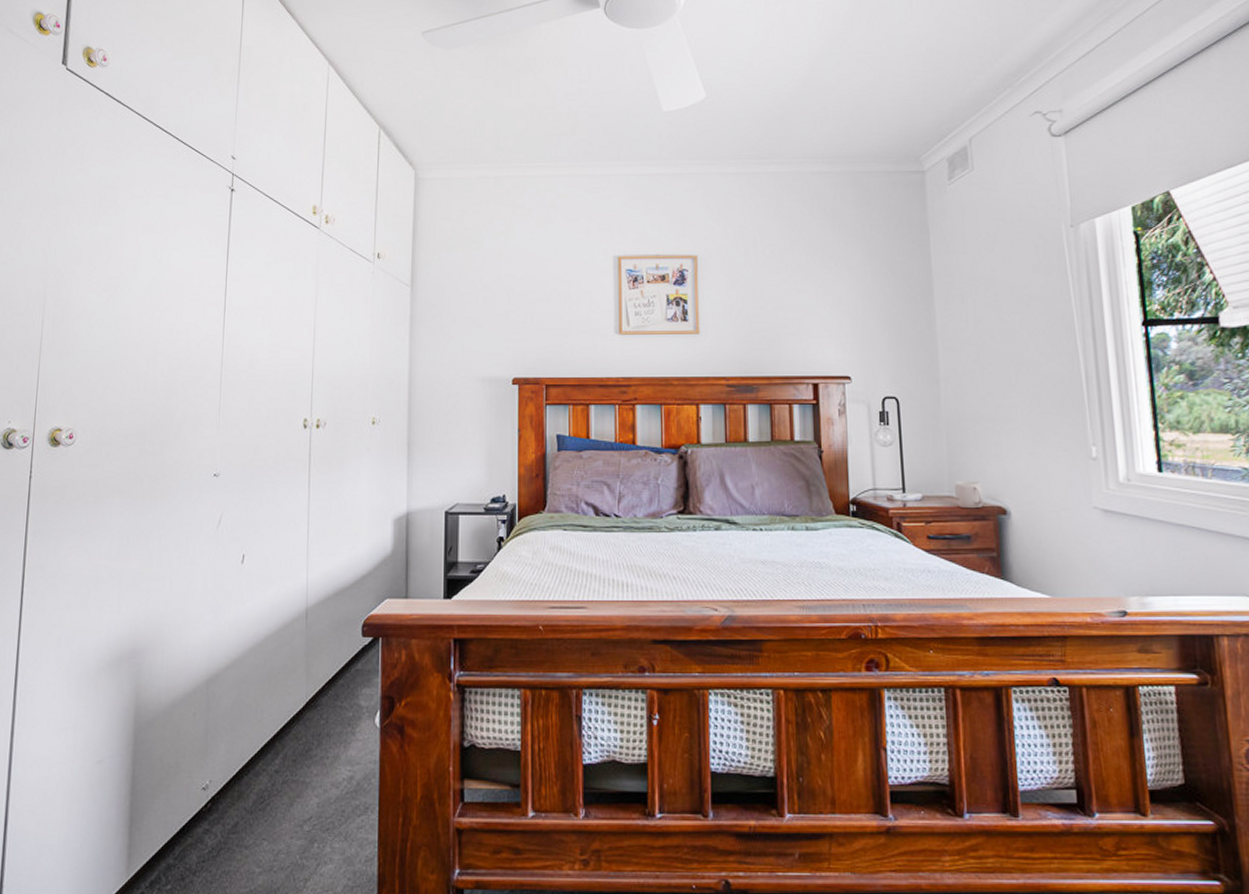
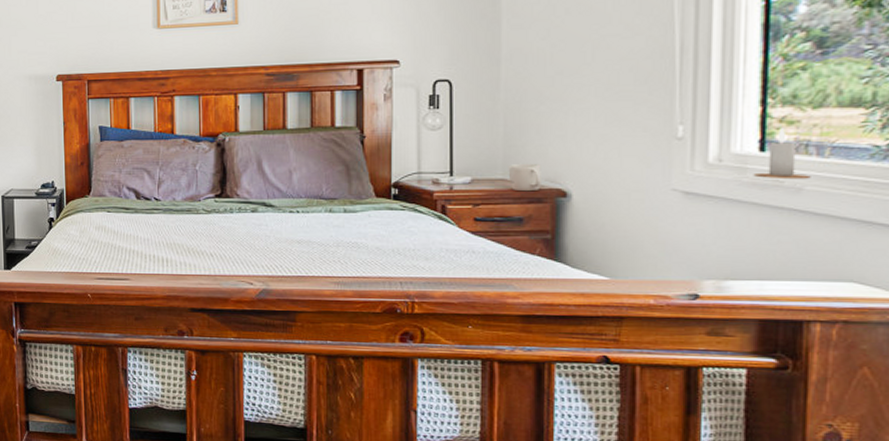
candle: none [1156,451,1200,499] -> present [753,128,811,180]

